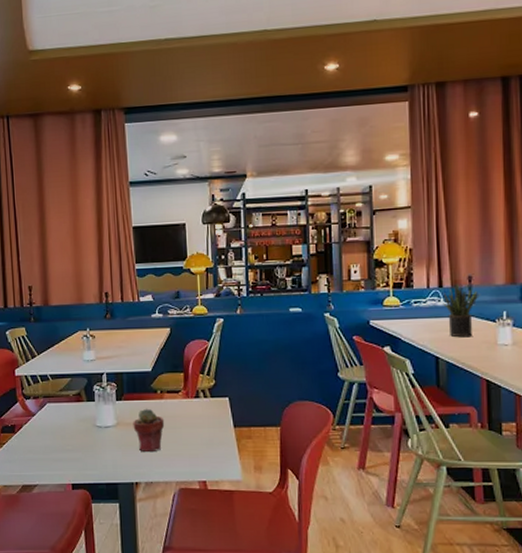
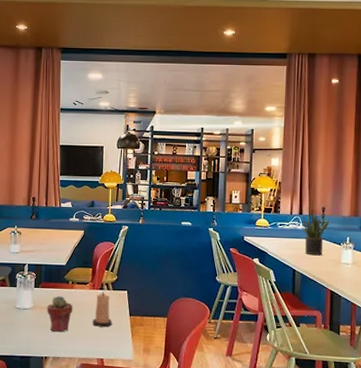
candle: none [189,400,214,443] -> present [92,292,112,327]

